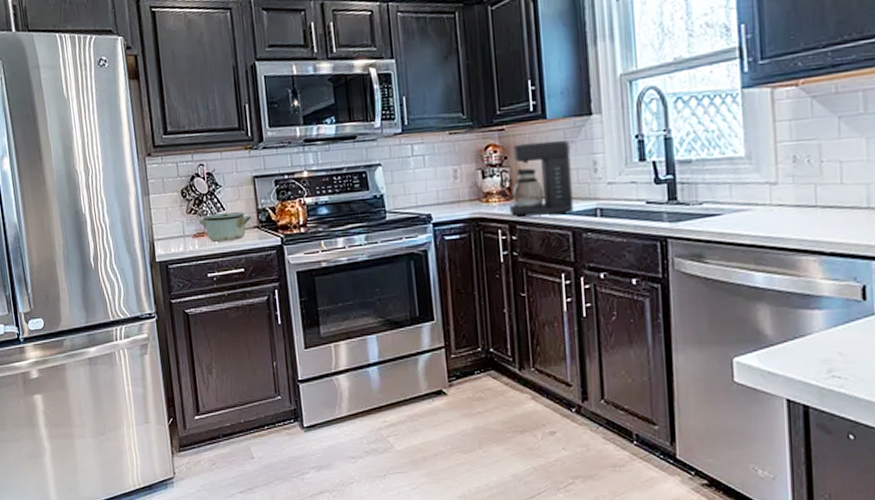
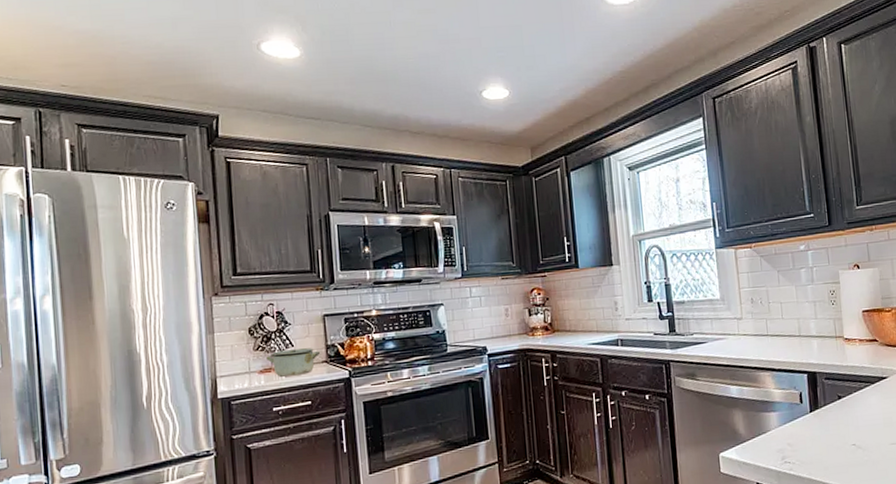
coffee maker: present [500,140,574,217] -> none [543,285,601,347]

